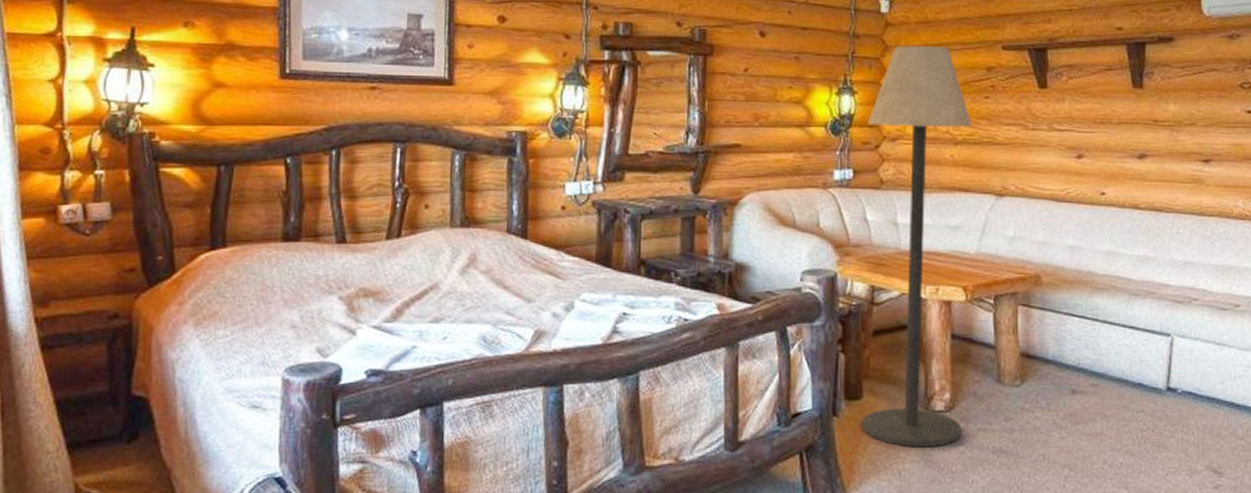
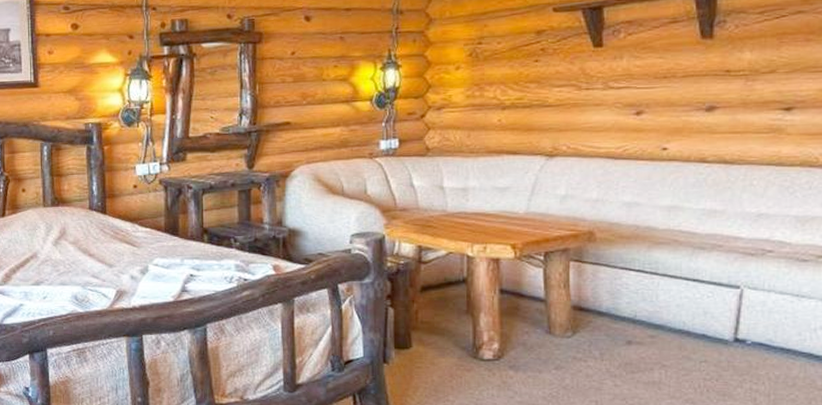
floor lamp: present [861,45,972,448] -> none [411,14,520,392]

